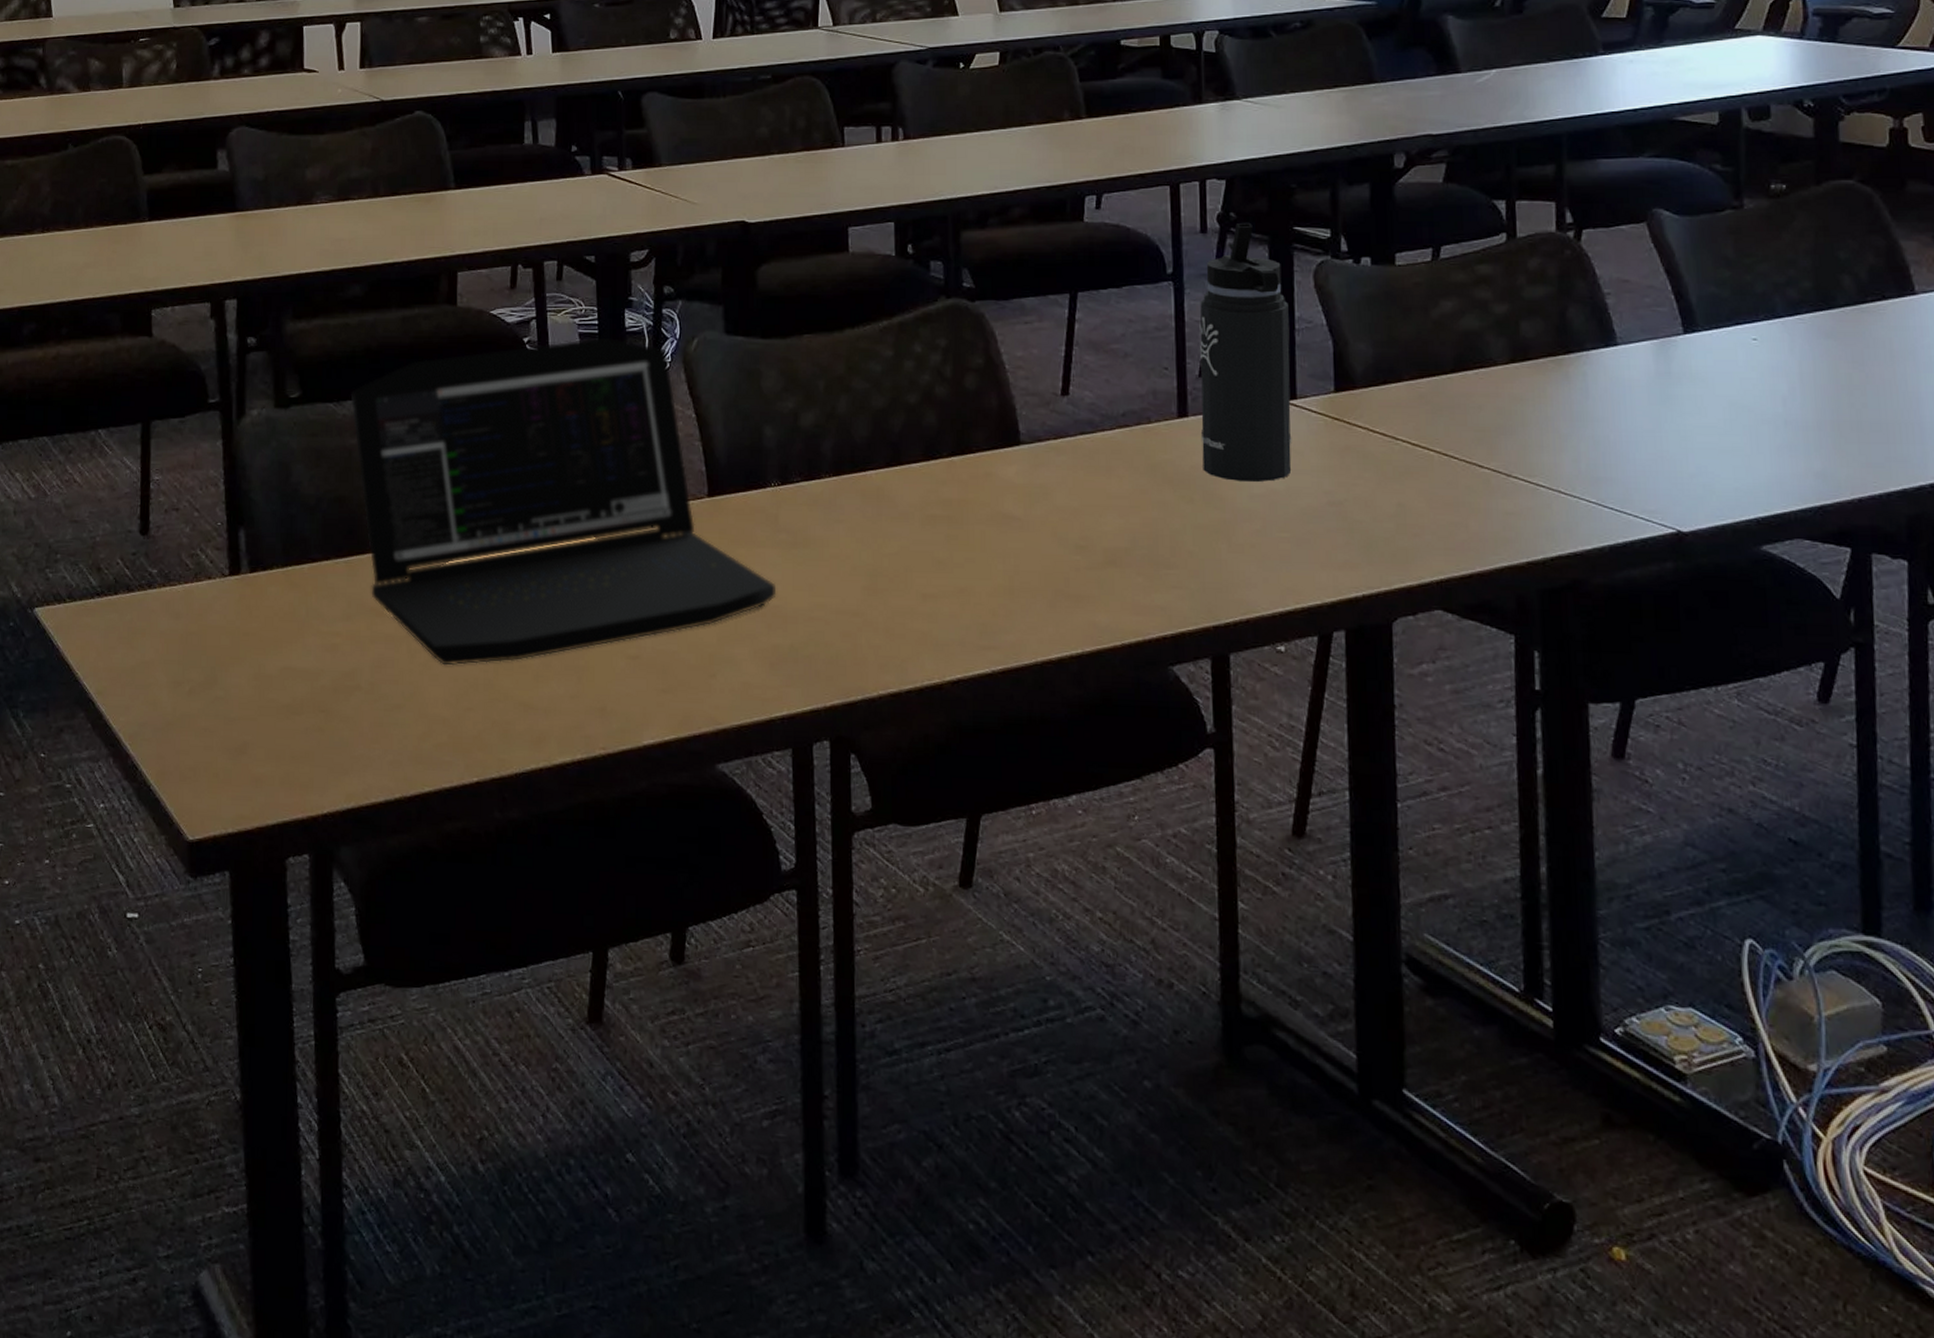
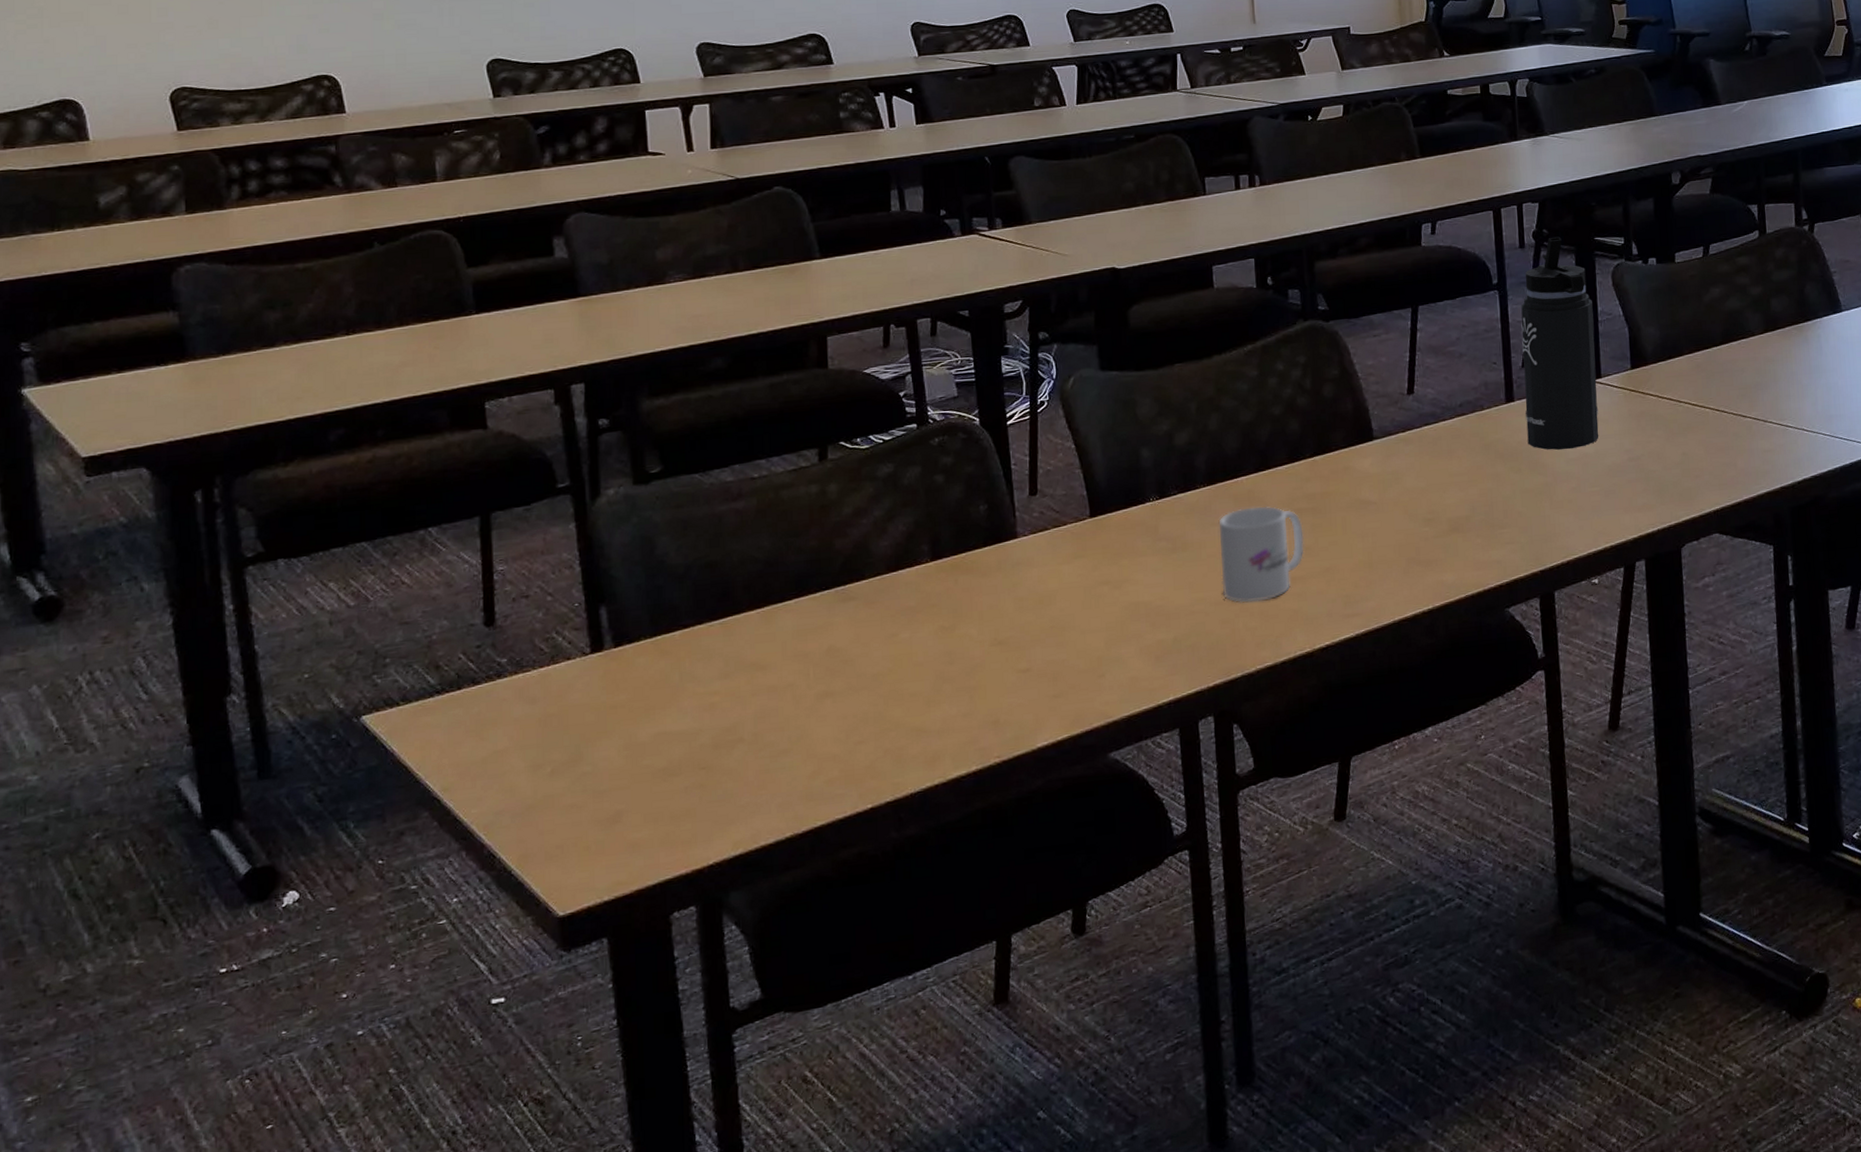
laptop: present [350,337,777,666] -> none [717,384,1159,706]
mug: none [843,506,937,617] -> present [1218,506,1305,603]

